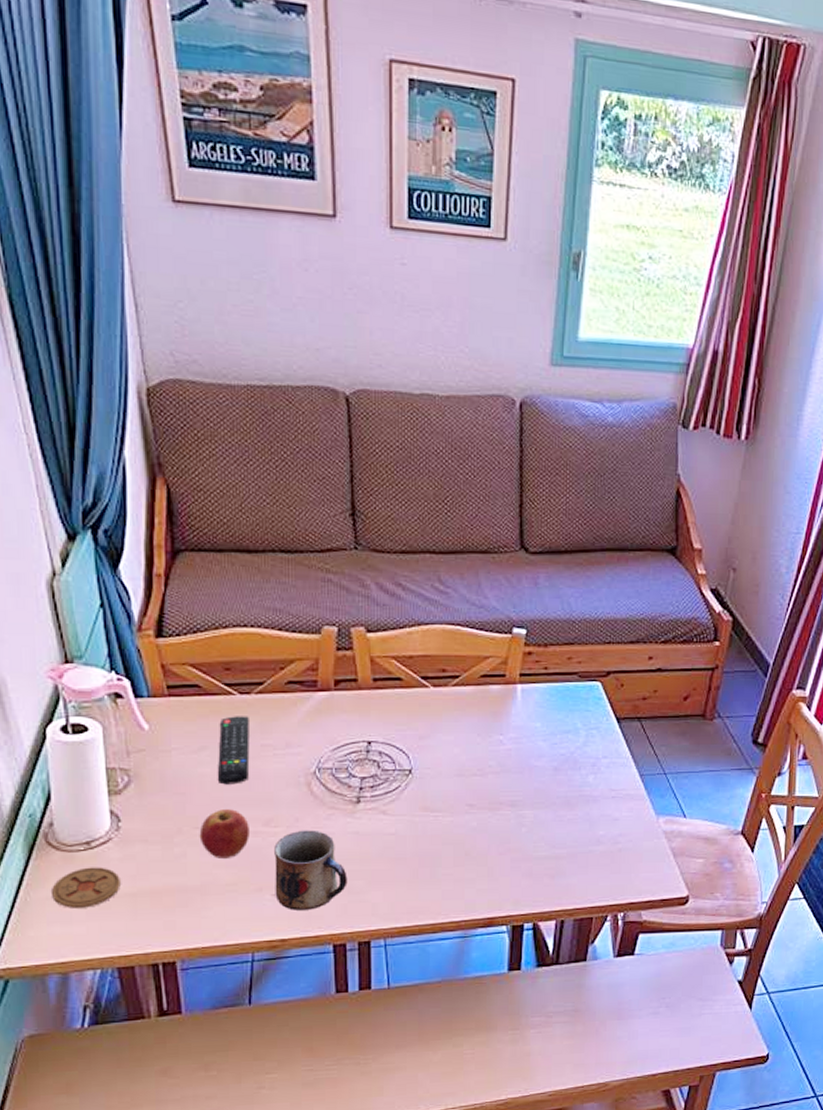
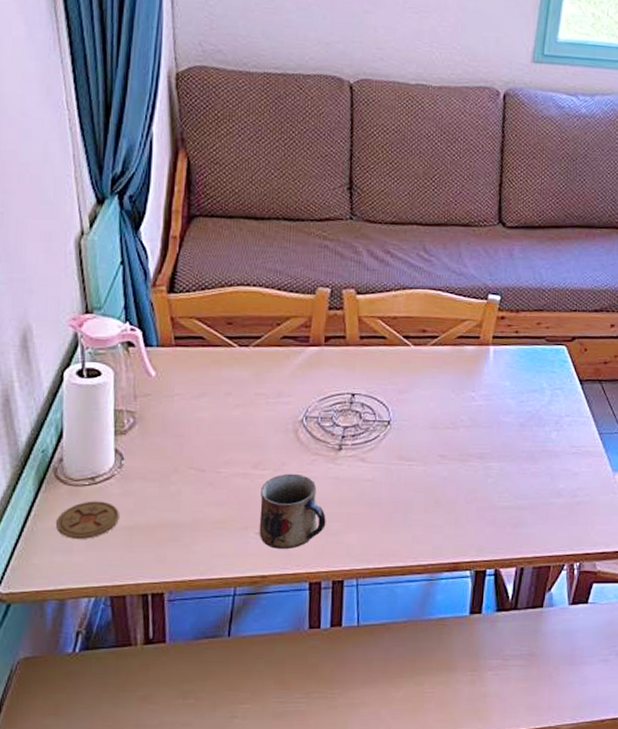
apple: present [199,809,249,858] -> none [194,452,240,497]
remote control: present [217,716,250,785] -> none [213,366,246,429]

